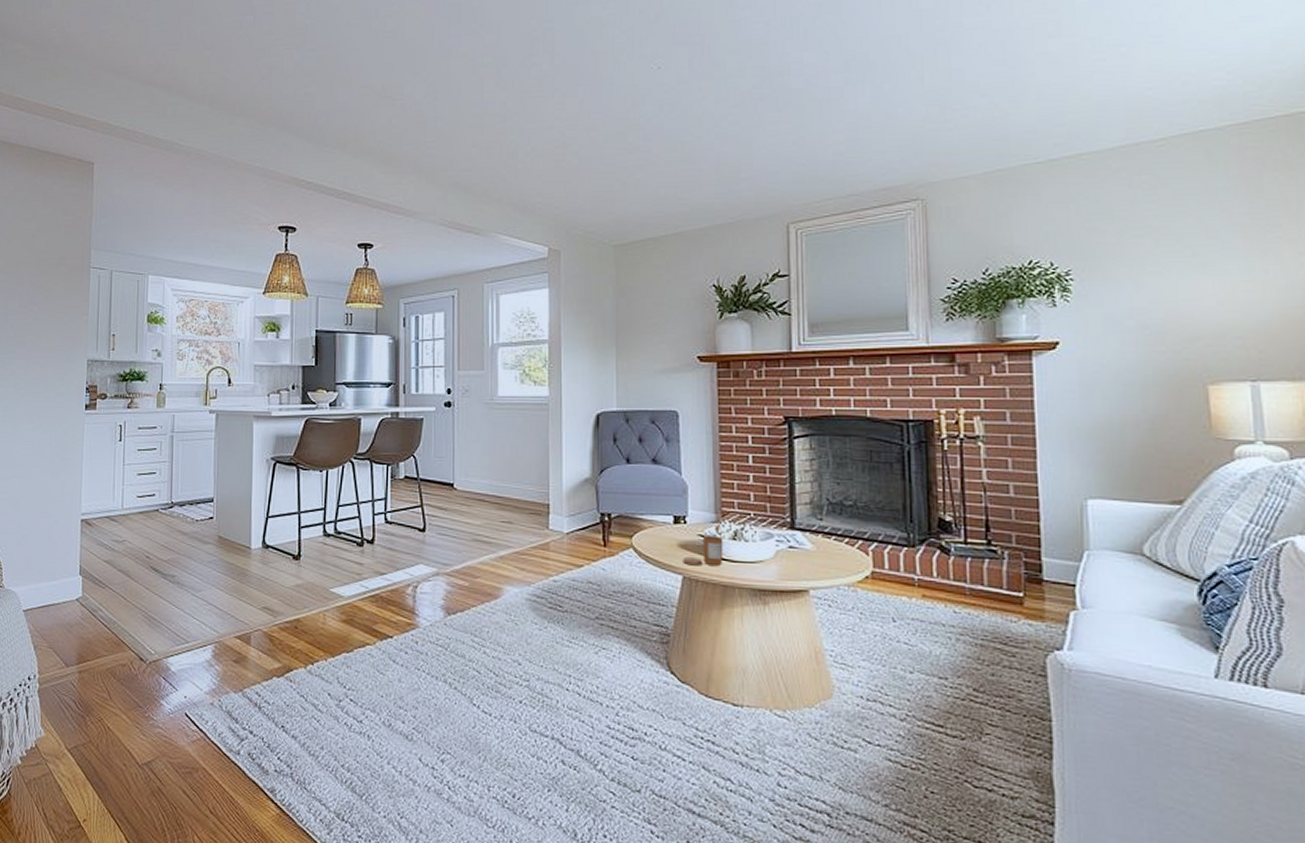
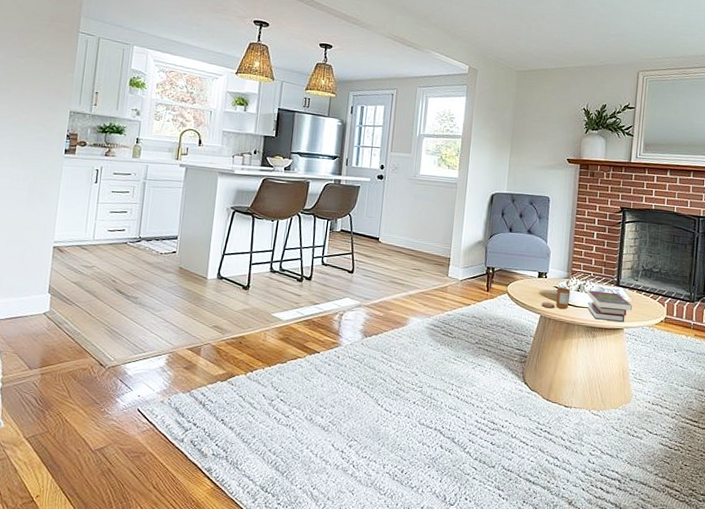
books: none [748,537,819,582] -> present [587,290,633,323]

